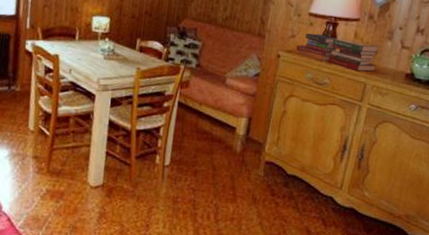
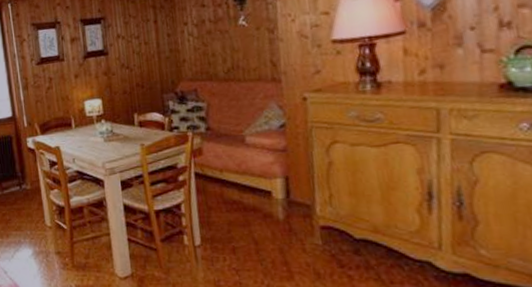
books: present [296,33,339,62] -> none [325,61,385,94]
books: present [328,38,379,72] -> none [373,57,448,96]

